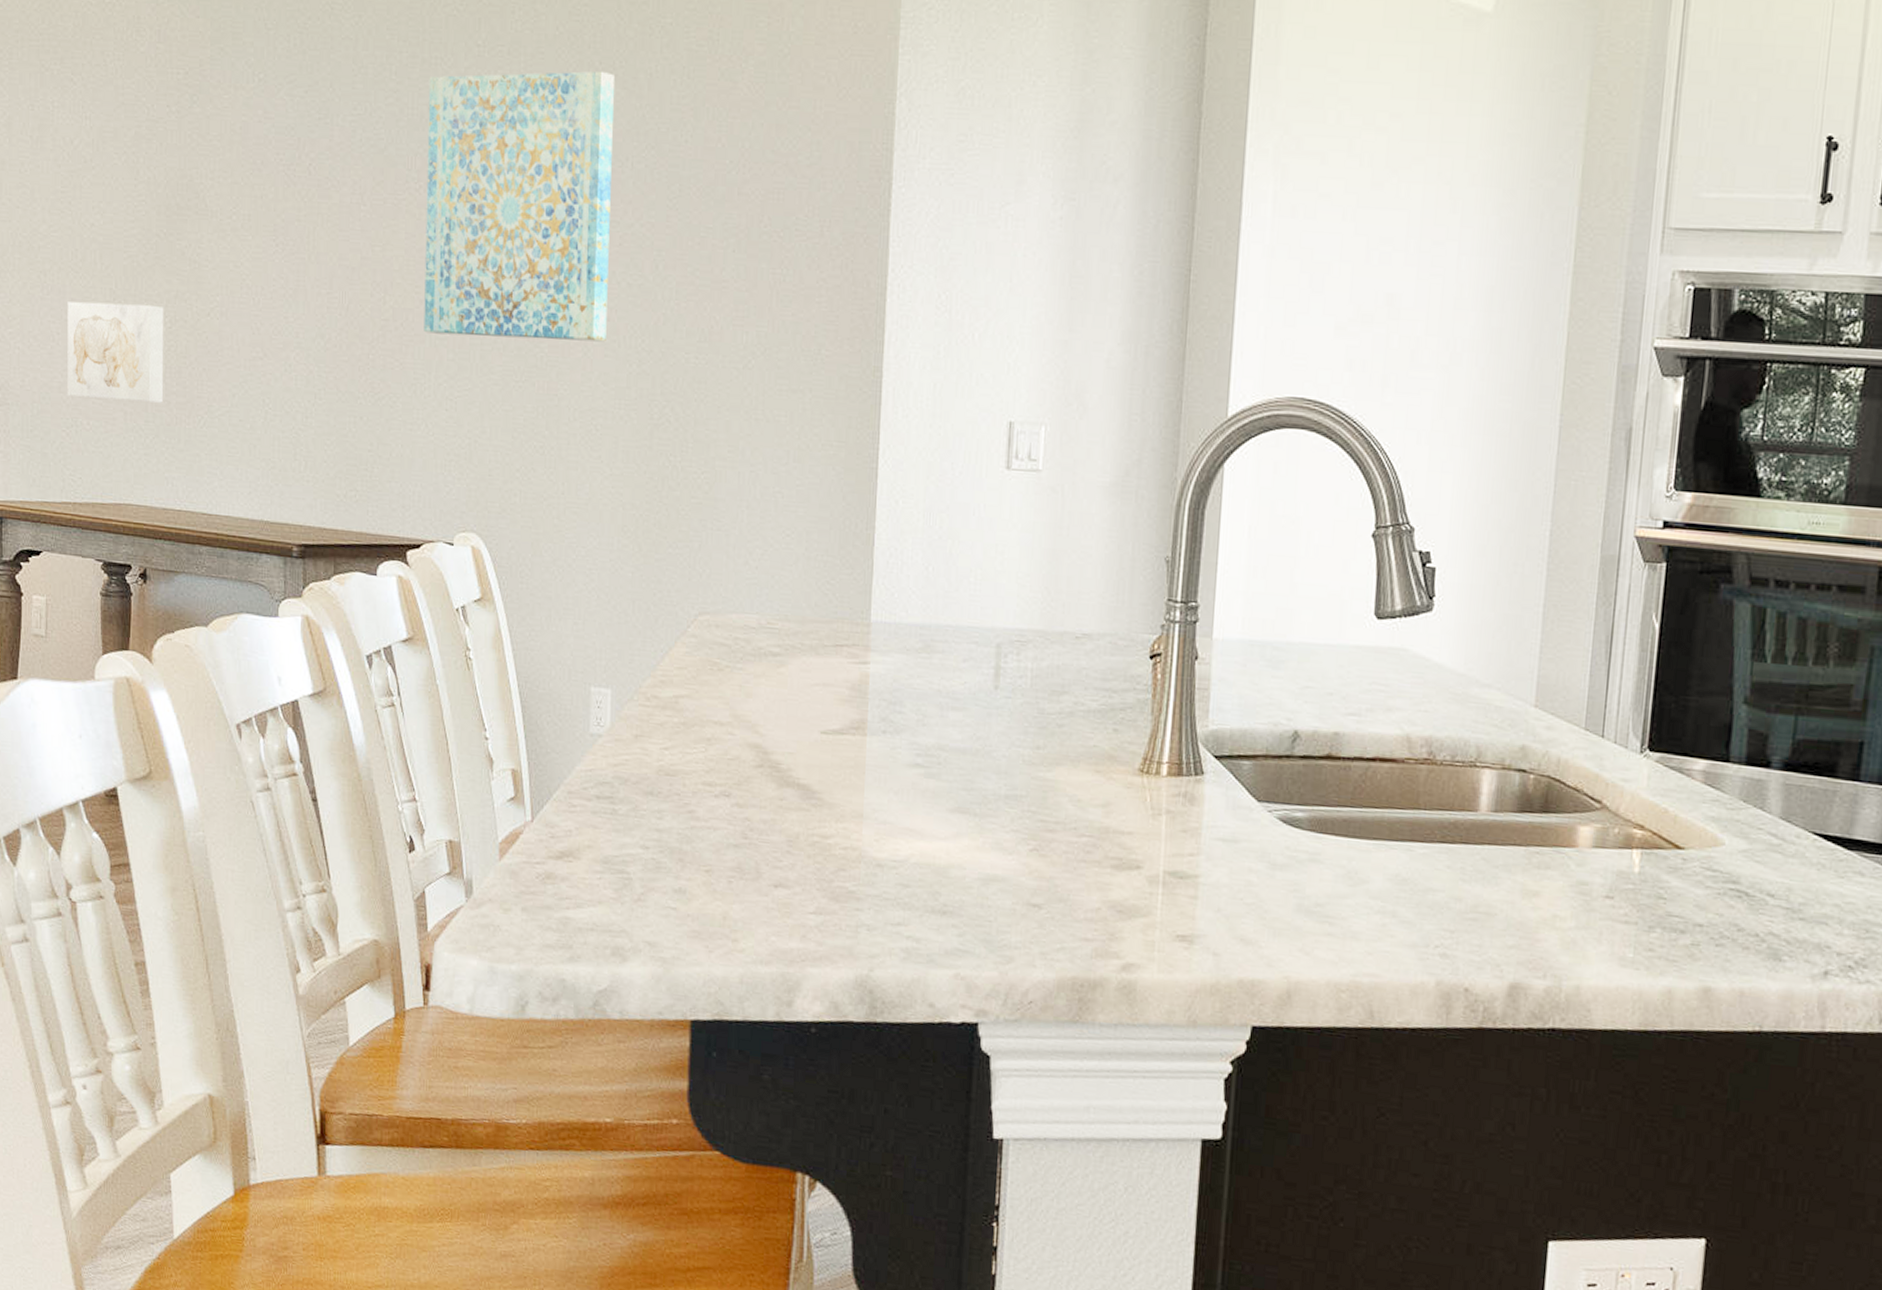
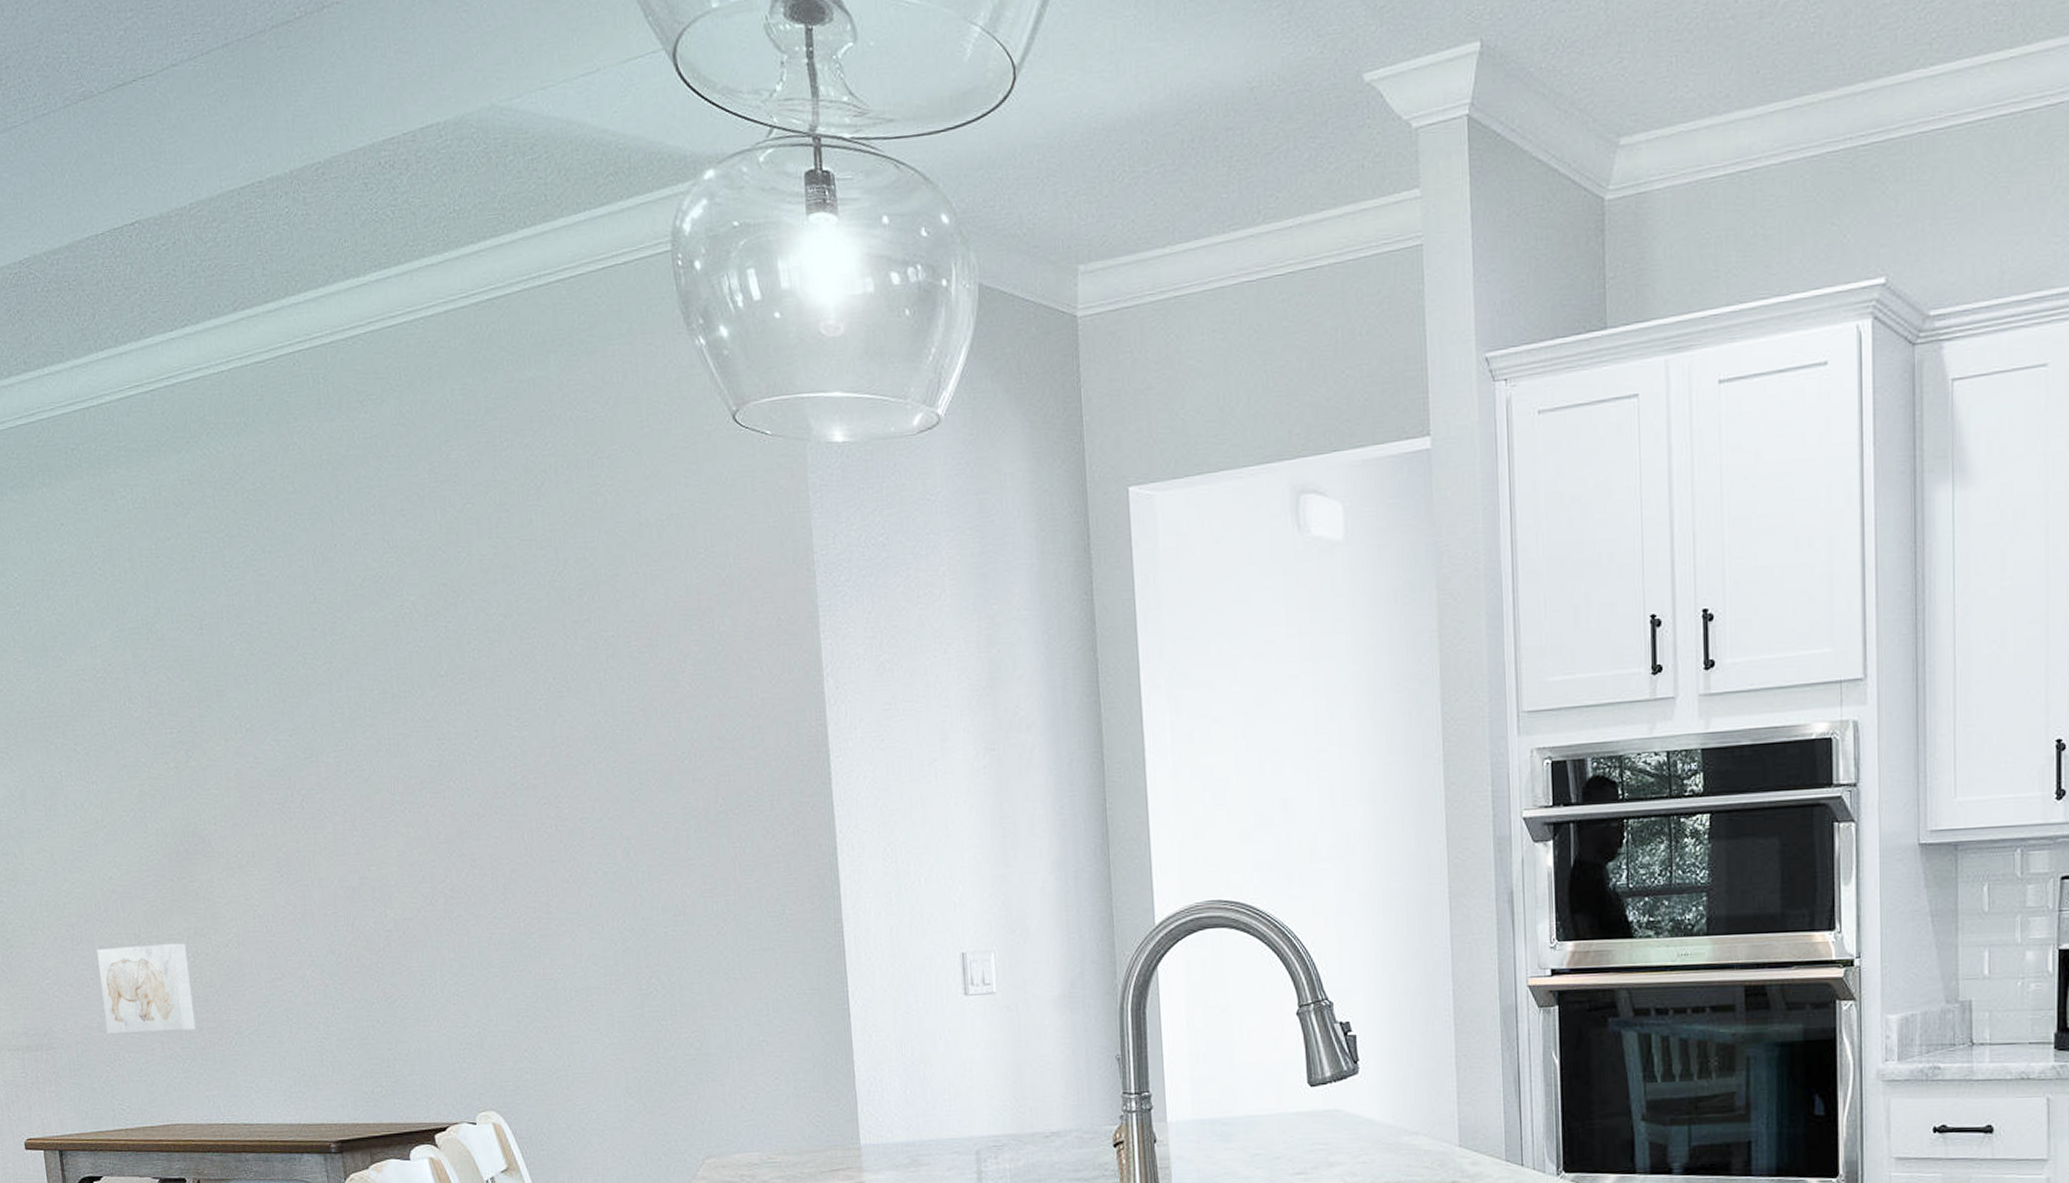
wall art: present [424,71,616,342] -> none [400,686,591,938]

